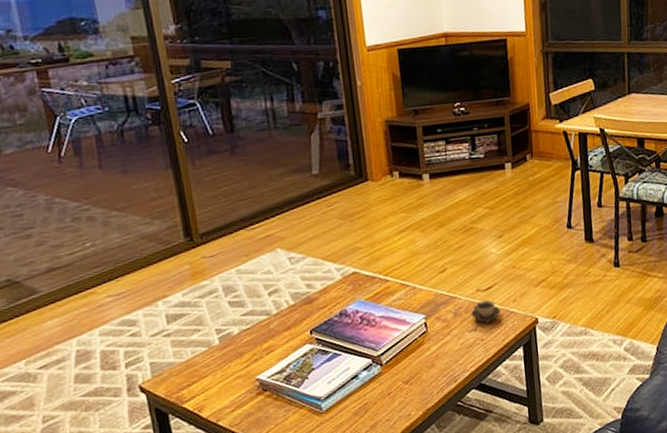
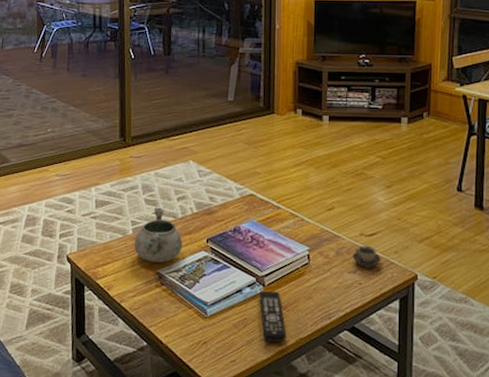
decorative bowl: none [223,307,283,370] -> present [134,207,183,263]
remote control: none [378,367,412,421] -> present [259,290,286,343]

